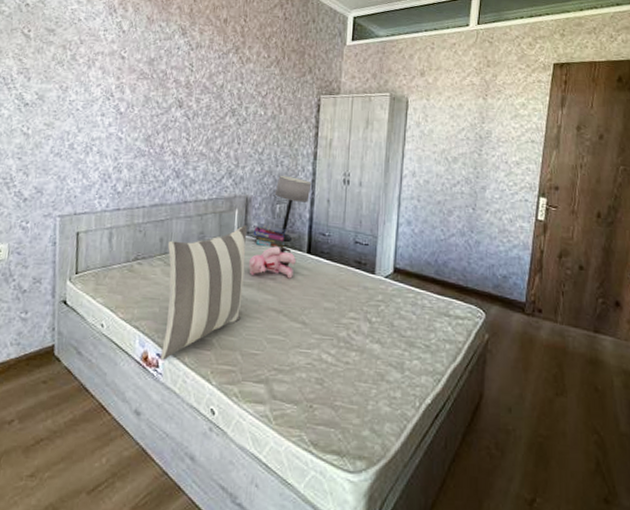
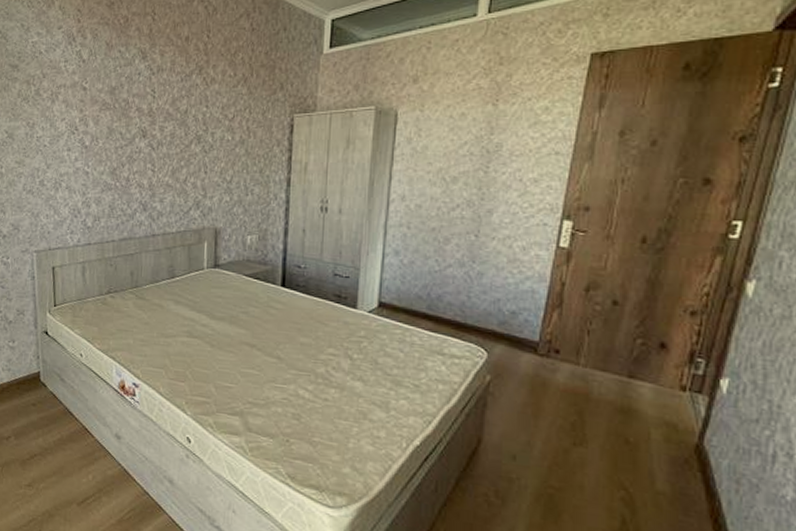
pillow: present [160,225,248,361] -> none [137,258,218,390]
stuffed bear: present [249,245,297,279] -> none [220,278,270,313]
books: present [253,223,288,248] -> none [223,256,260,281]
table lamp: present [274,175,312,242] -> none [245,204,285,274]

